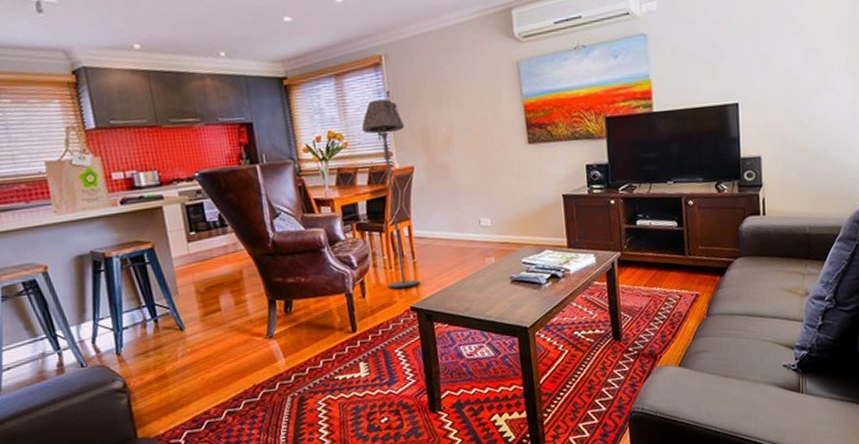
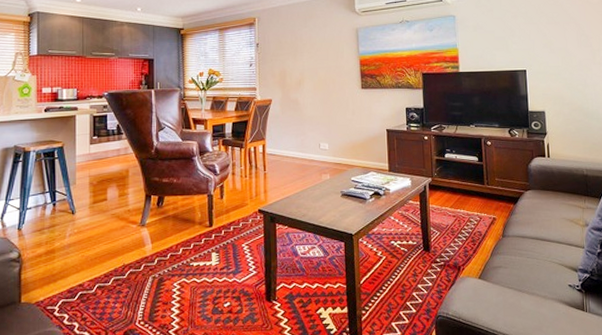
floor lamp: present [361,98,419,289] -> none [235,48,268,193]

